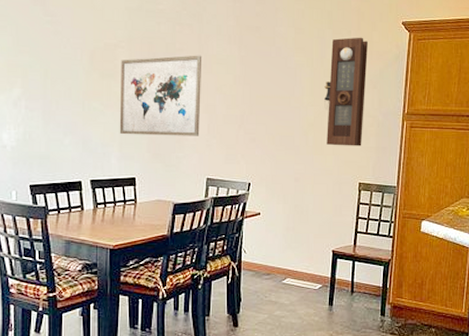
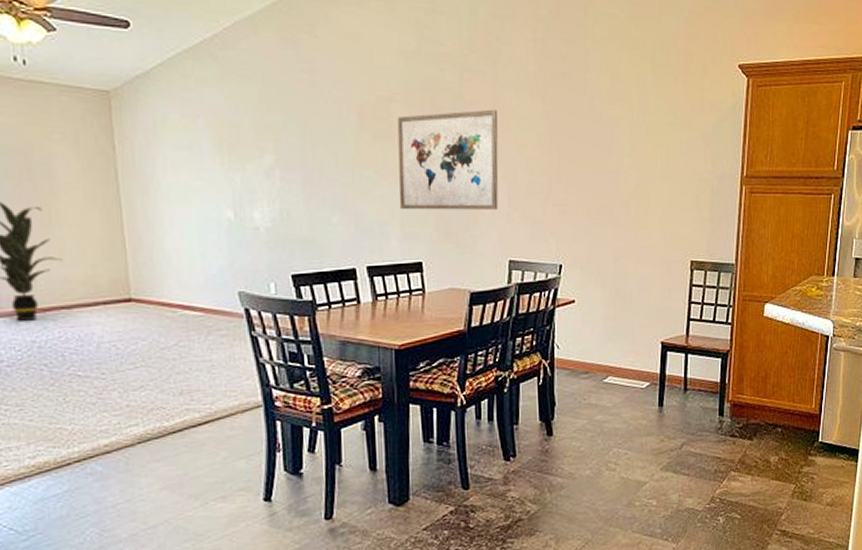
pendulum clock: present [324,37,368,146] -> none [647,84,698,218]

